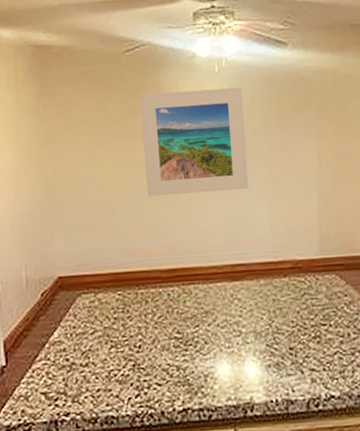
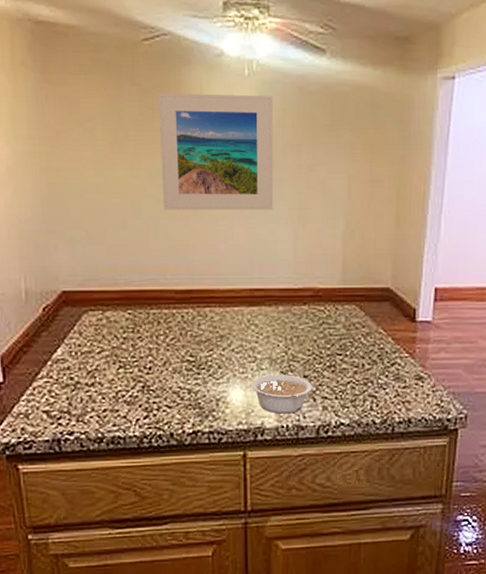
legume: none [236,347,299,388] -> present [250,374,312,414]

